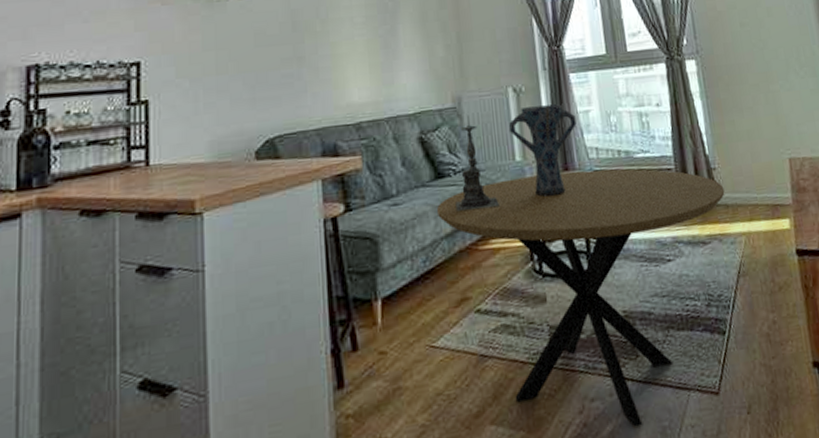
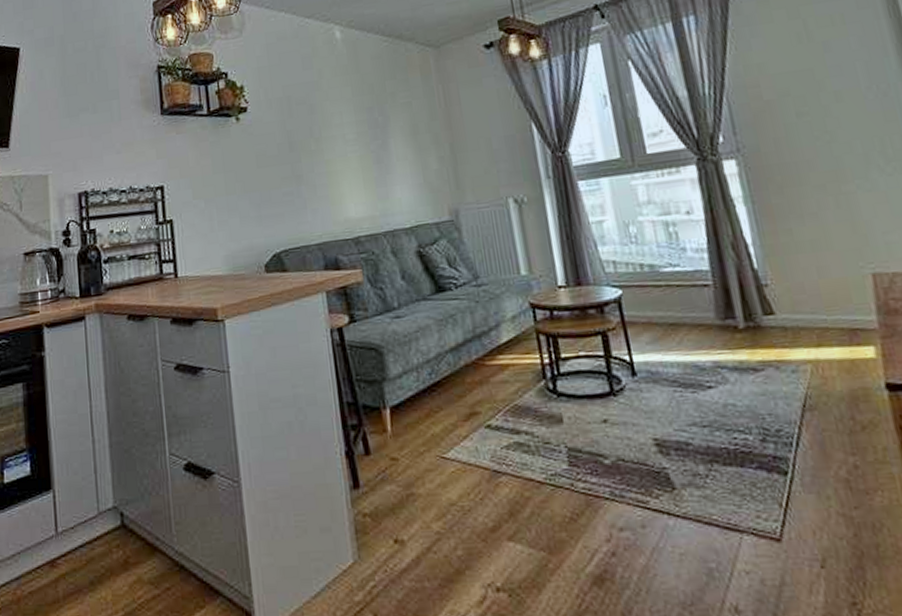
dining table: present [436,169,725,428] -> none [439,284,782,564]
candle holder: present [455,115,500,212] -> none [458,228,506,327]
vase: present [508,104,577,197] -> none [511,214,589,313]

